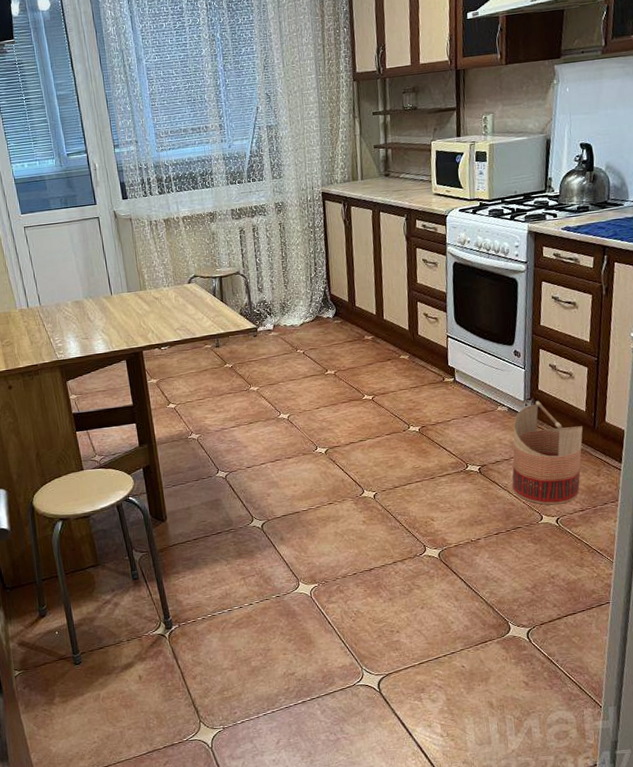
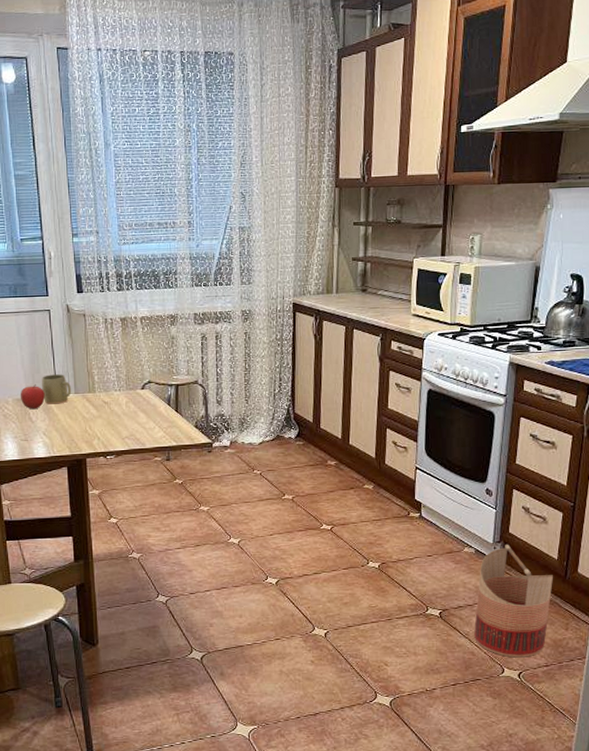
fruit: none [77,287,101,310] -> present [20,384,45,410]
mug: none [96,275,124,304] -> present [41,374,71,404]

